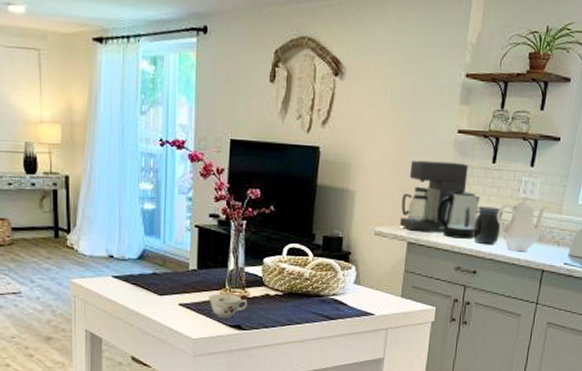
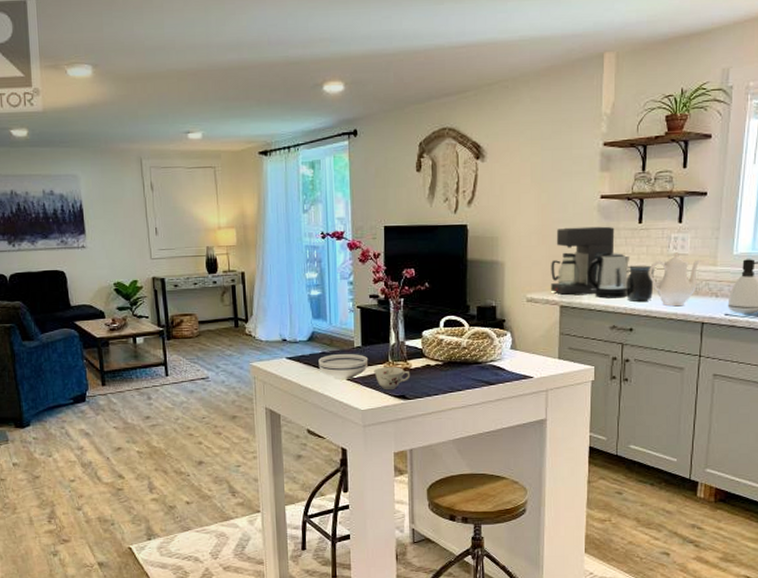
bowl: none [148,276,204,304] -> present [318,354,369,379]

